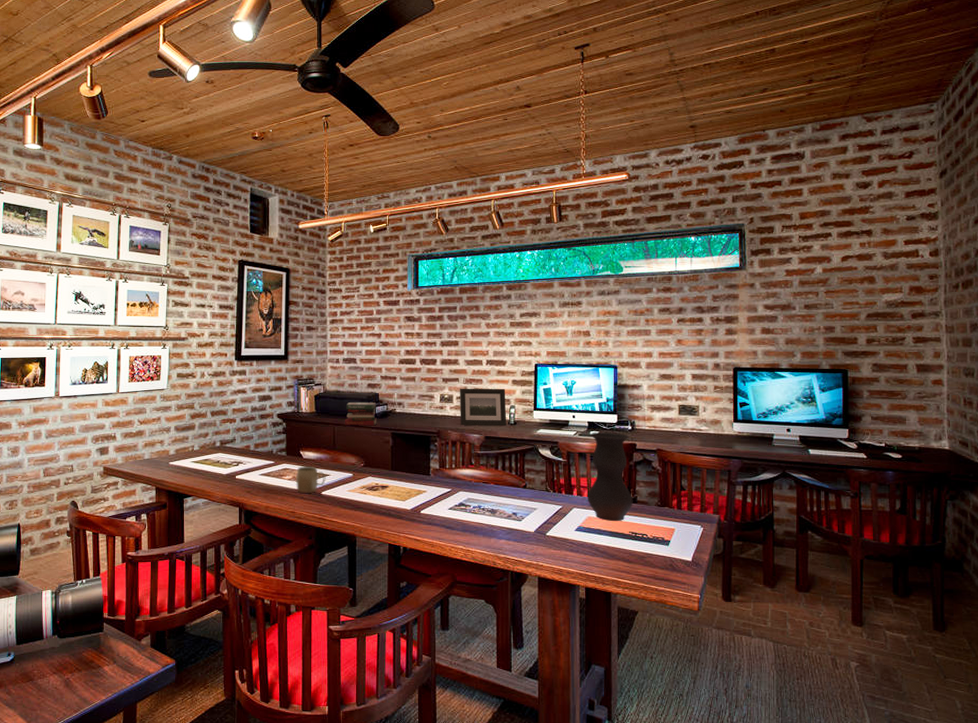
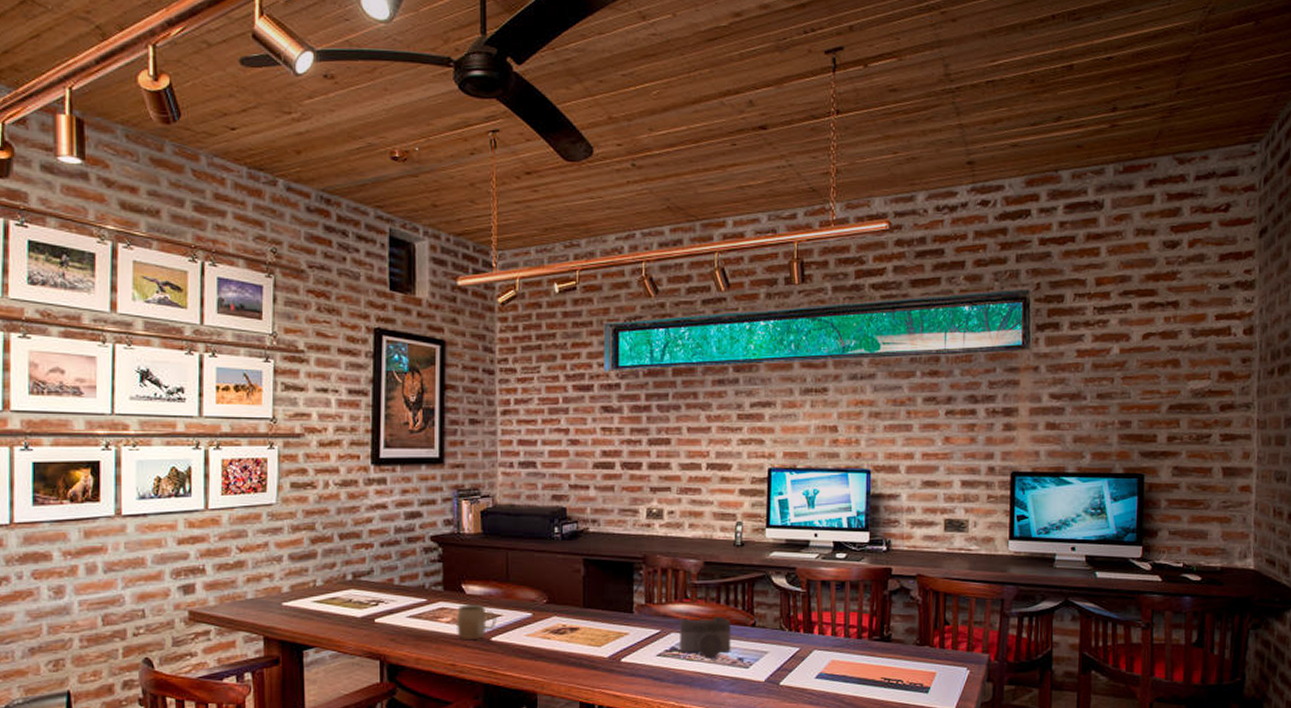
books: present [344,402,377,426] -> none [520,520,564,551]
picture frame: present [459,388,507,426] -> none [671,500,732,548]
camera: none [466,479,507,512] -> present [680,616,732,658]
vase: present [587,432,633,521] -> none [830,554,887,665]

